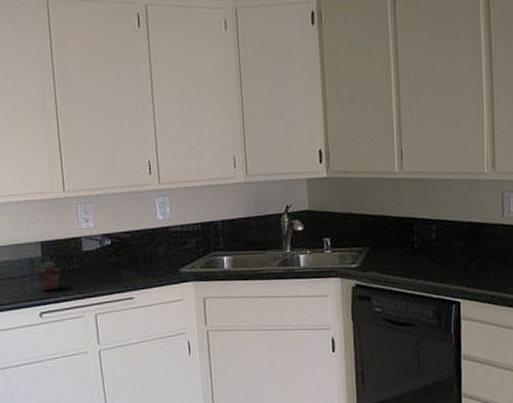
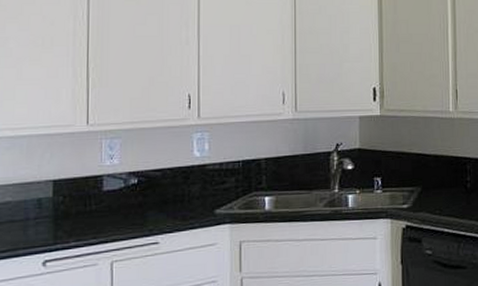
potted succulent: present [37,261,61,291] -> none [45,202,74,236]

